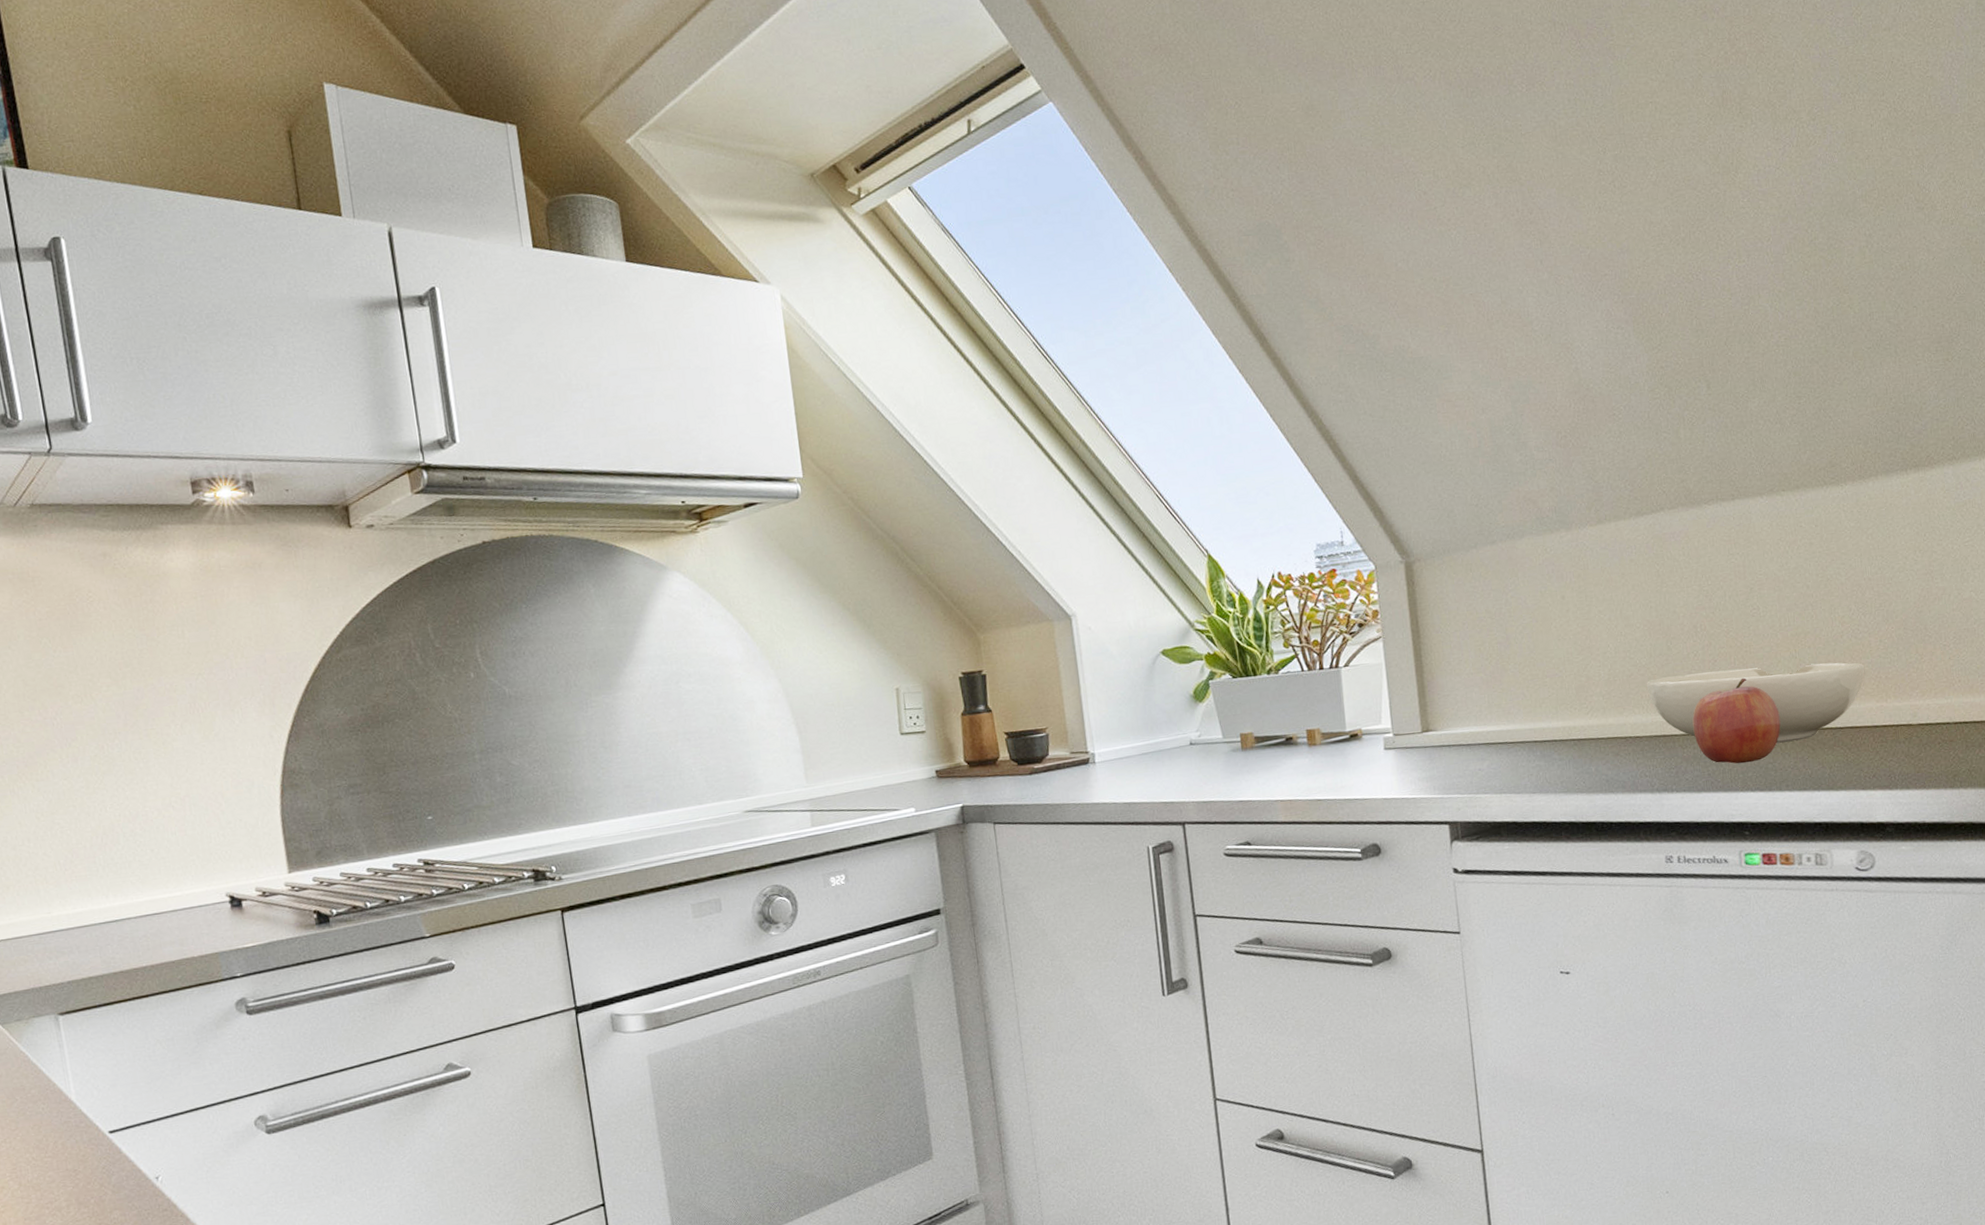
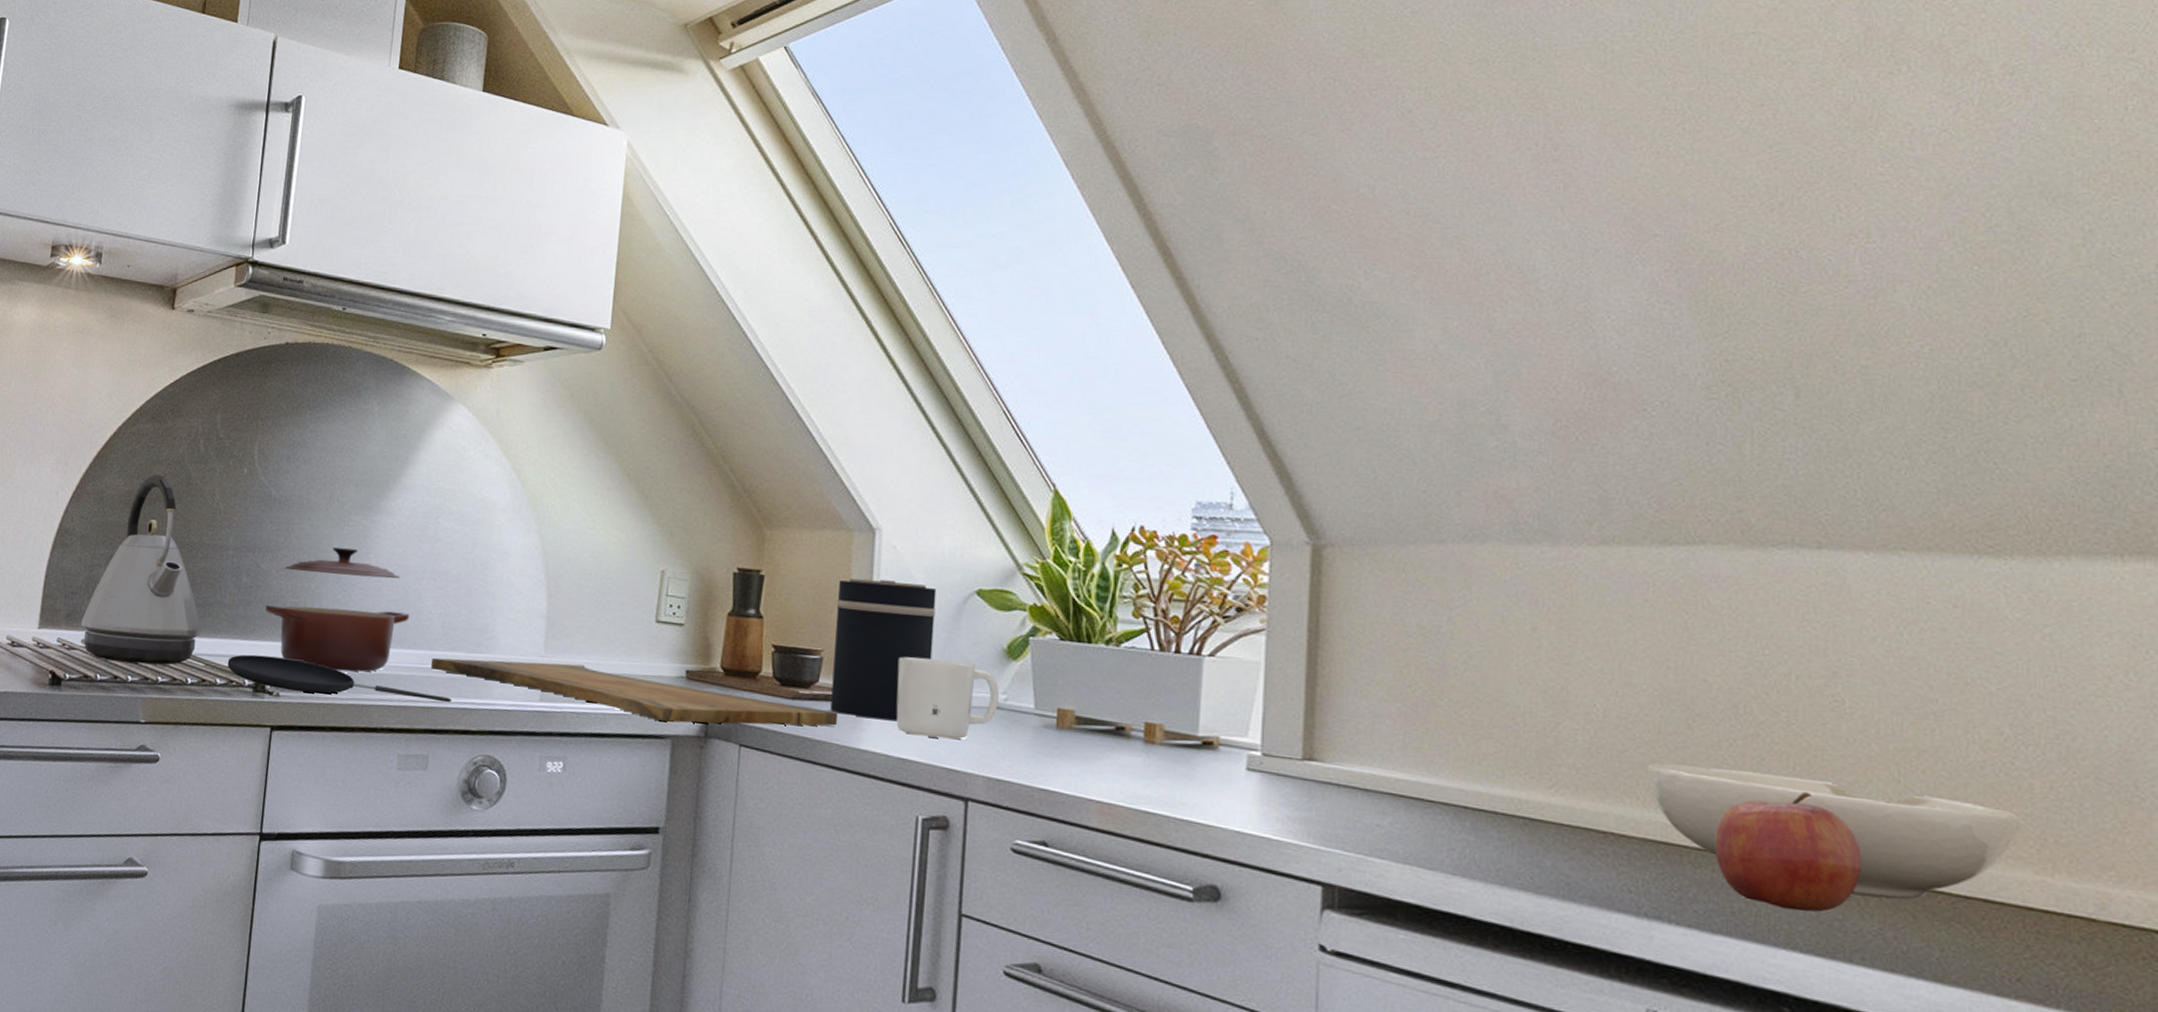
kettle: none [334,696,466,887] -> present [81,475,201,665]
frying pan: none [501,841,730,873] -> present [227,654,451,703]
saucepan: none [527,728,673,845] -> present [265,547,410,672]
cutting board: none [703,777,1070,822] -> present [431,657,837,726]
cylinder: none [1050,655,1136,778] -> present [830,578,937,720]
mug: none [1109,712,1195,782] -> present [895,656,1000,740]

